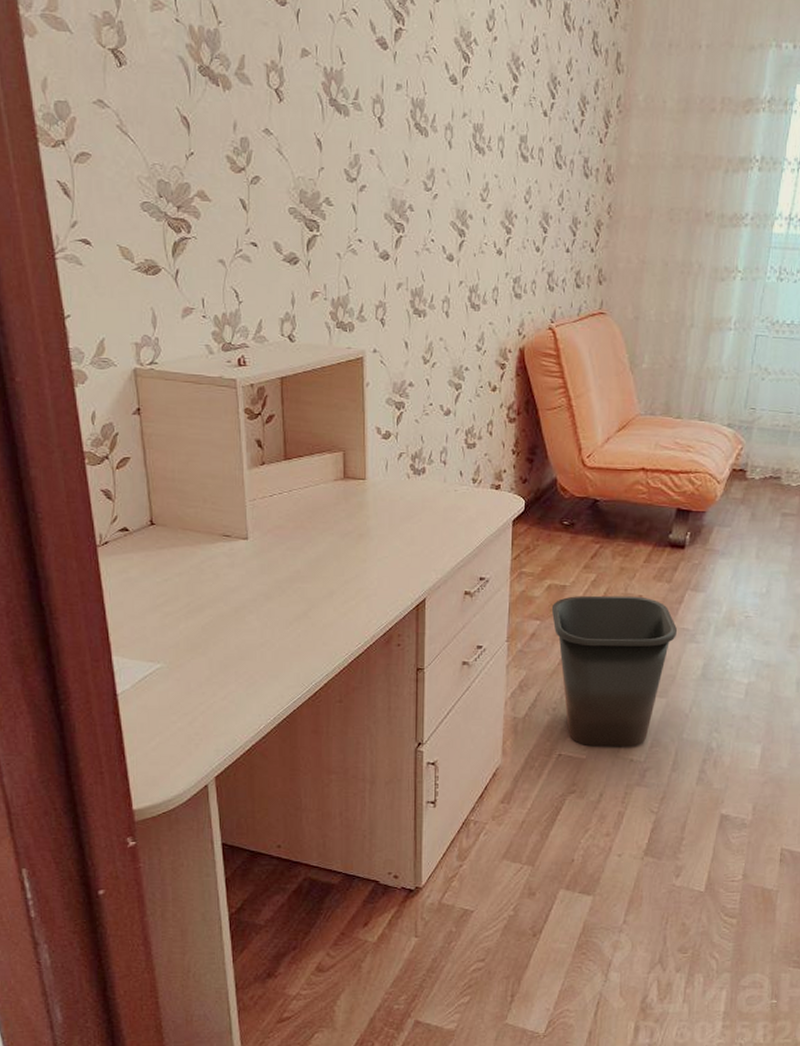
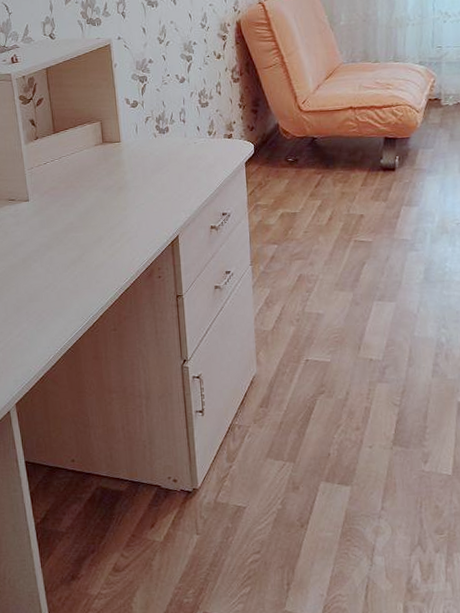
waste bin: present [552,595,678,747] -> none [287,215,398,351]

